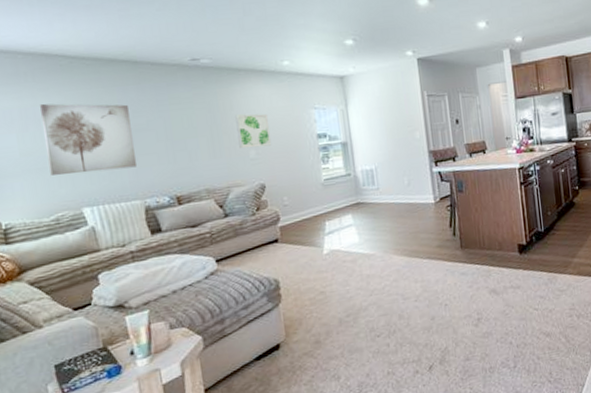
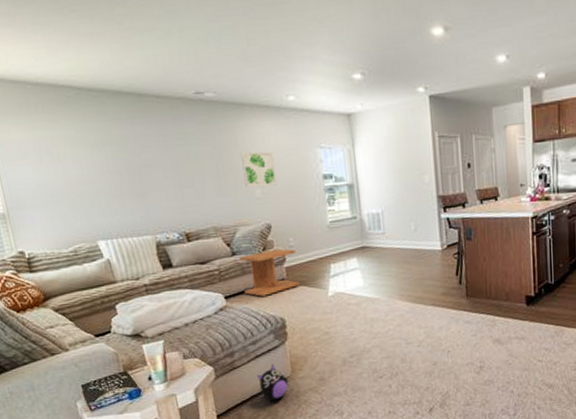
wall art: present [40,103,138,175] -> none [52,136,147,208]
side table: none [232,208,294,258] -> present [239,249,300,297]
plush toy: none [249,328,282,369] -> present [257,364,288,400]

